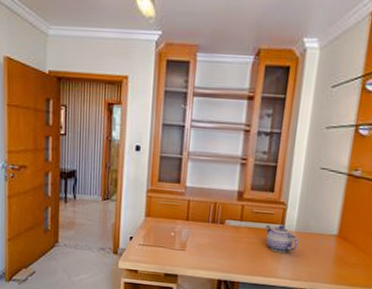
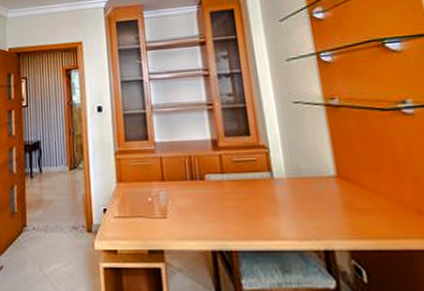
teapot: present [265,225,299,253] -> none [250,172,295,207]

